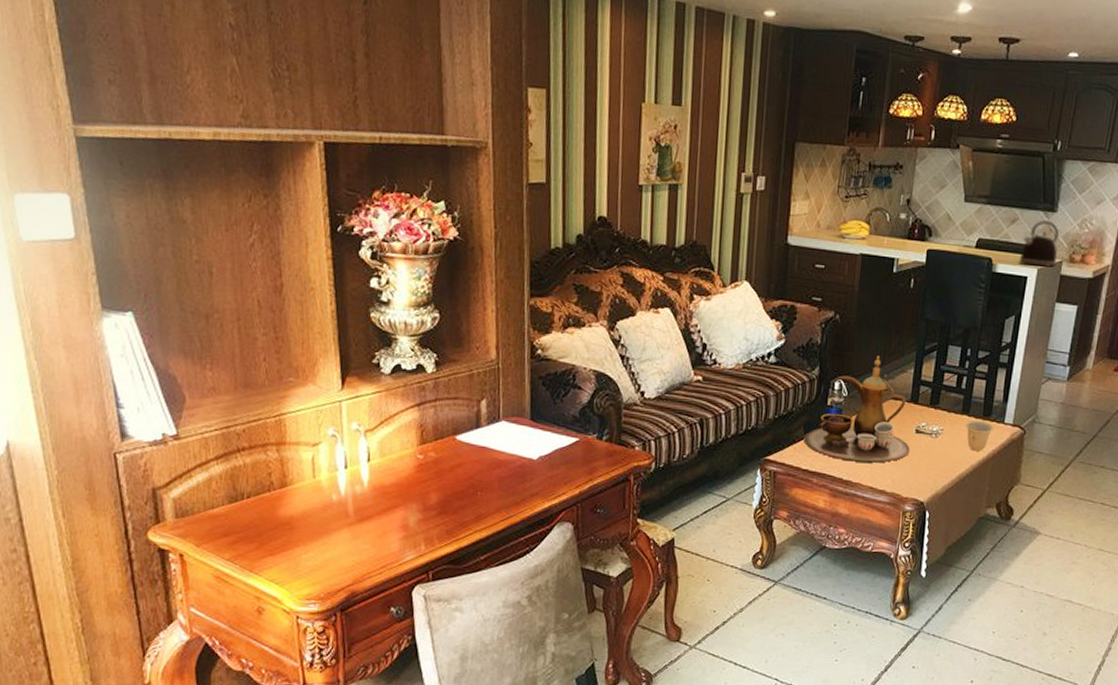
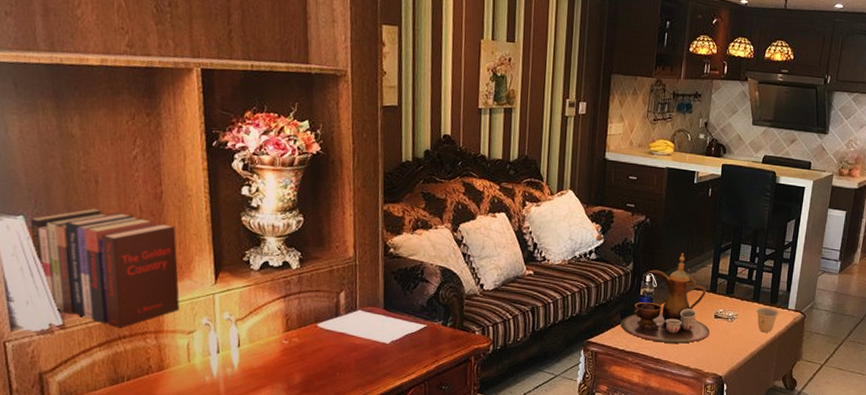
books: none [136,303,304,440] -> present [27,208,180,329]
kettle: present [1019,220,1060,268] -> none [798,140,831,180]

